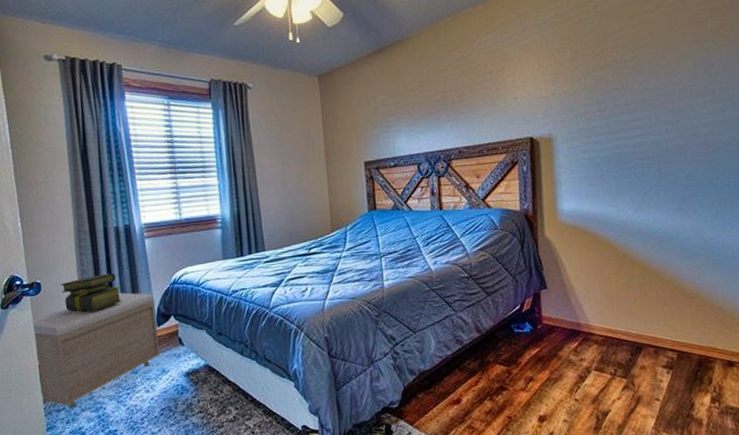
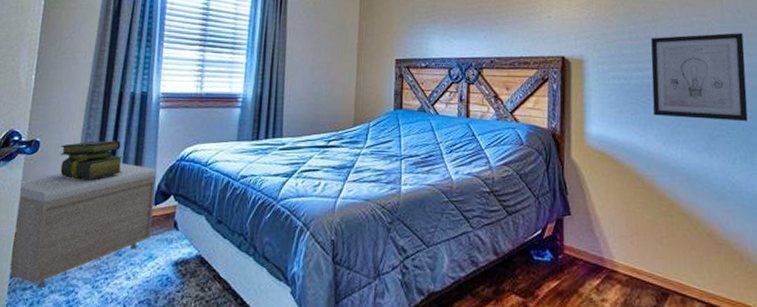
wall art: none [620,89,720,184] -> present [651,33,748,121]

